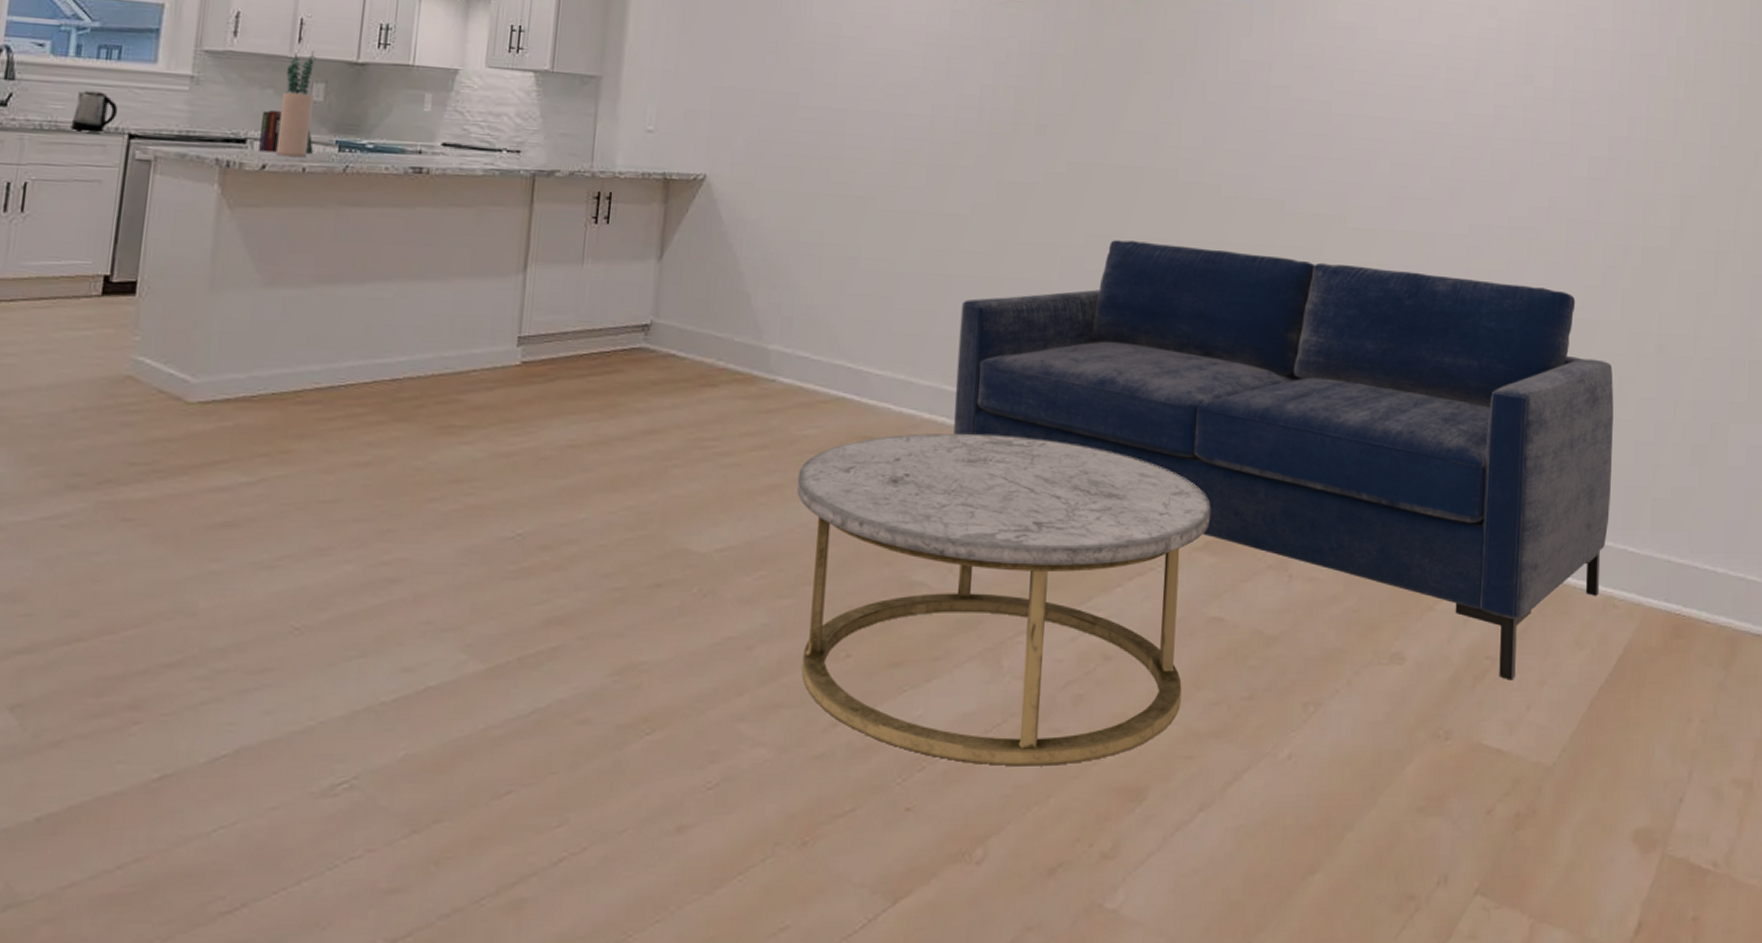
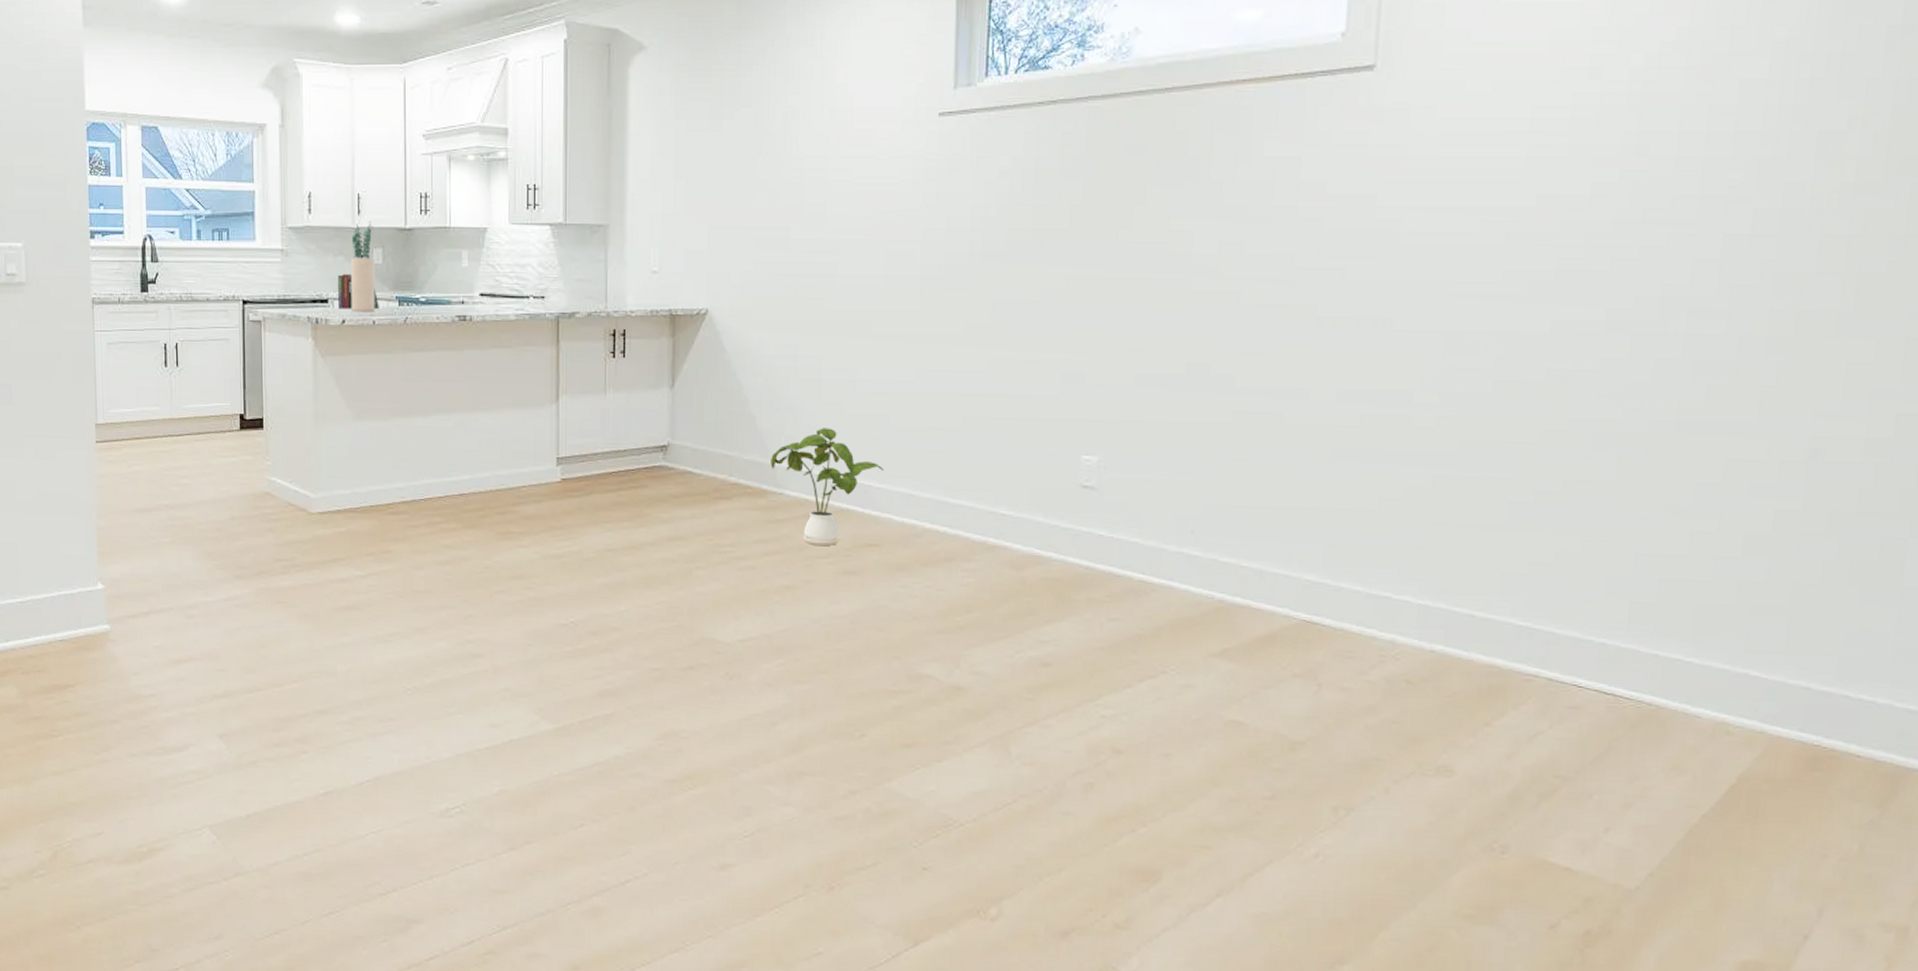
kettle: present [70,91,119,133] -> none [201,267,233,301]
house plant: none [764,308,884,440] -> present [771,428,884,547]
coffee table: present [796,433,1211,767] -> none [807,542,1229,844]
sofa: present [953,240,1614,680] -> none [955,353,1743,801]

